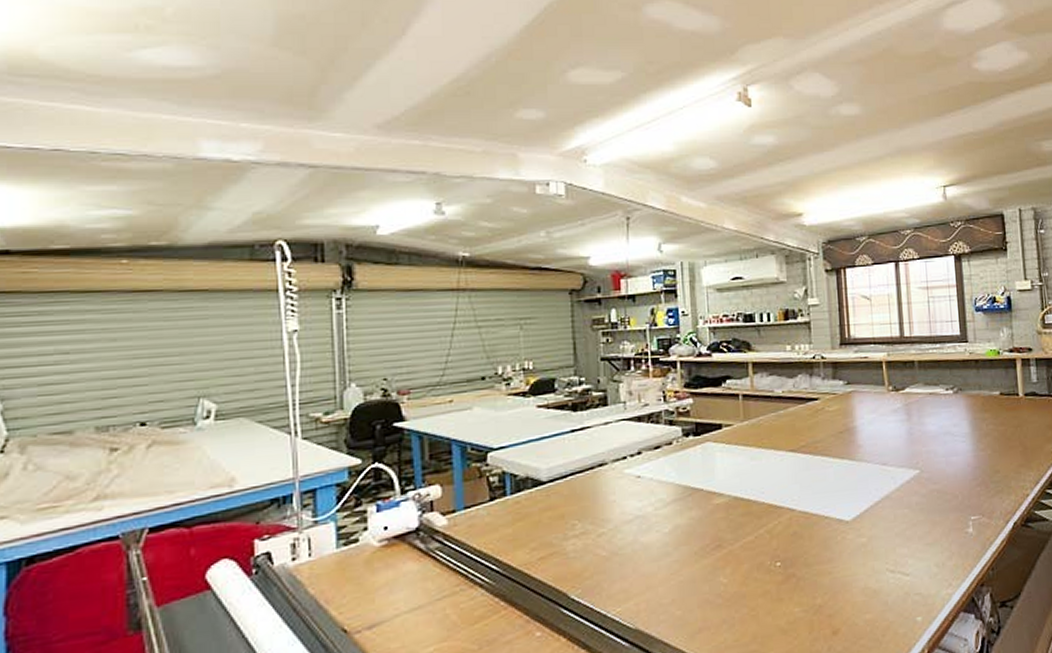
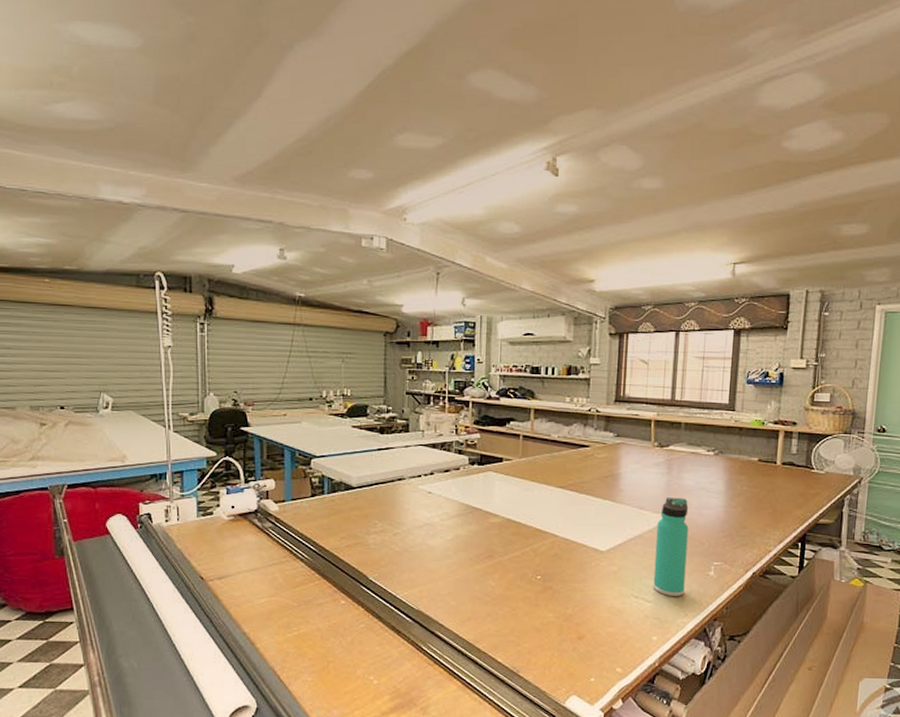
thermos bottle: none [904,446,944,565] -> present [653,497,689,597]

